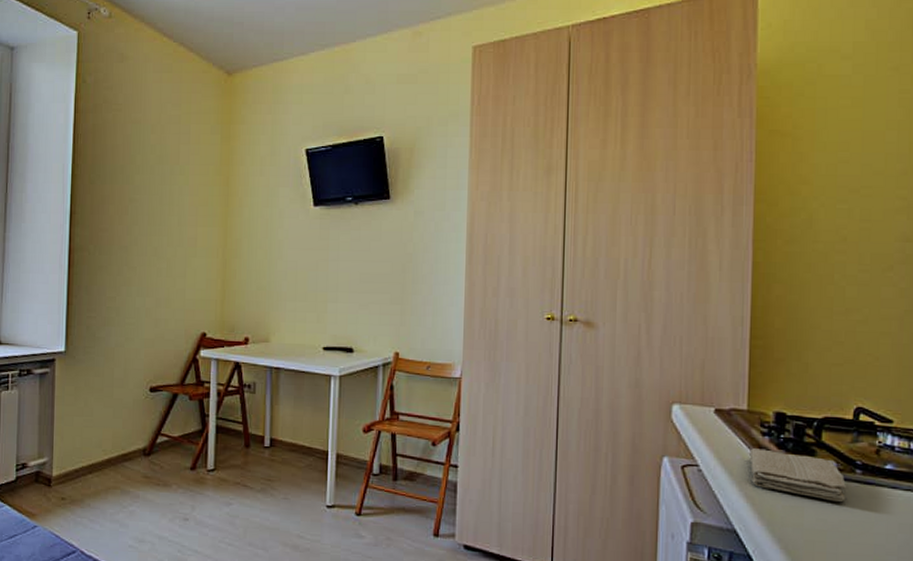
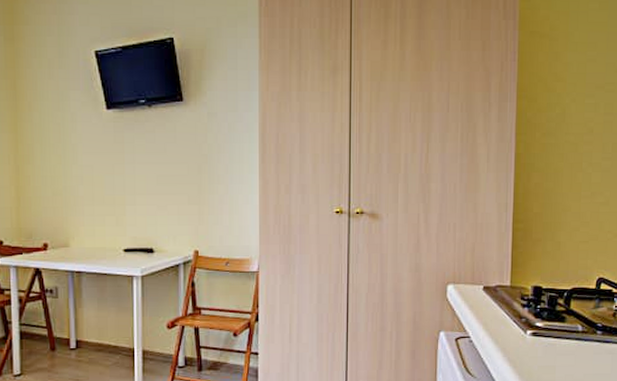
washcloth: present [749,448,847,503] -> none [512,319,590,360]

